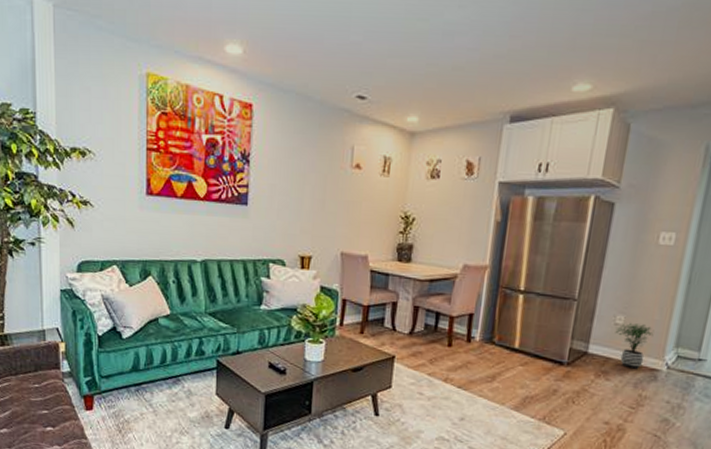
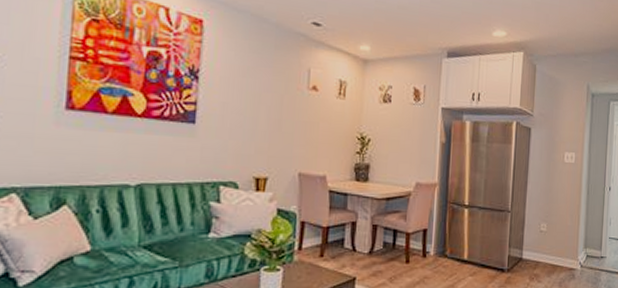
potted plant: present [615,322,655,369] -> none [541,229,569,270]

